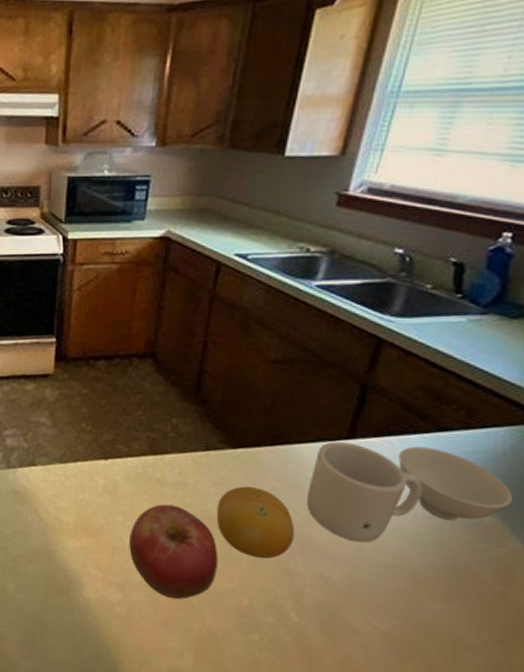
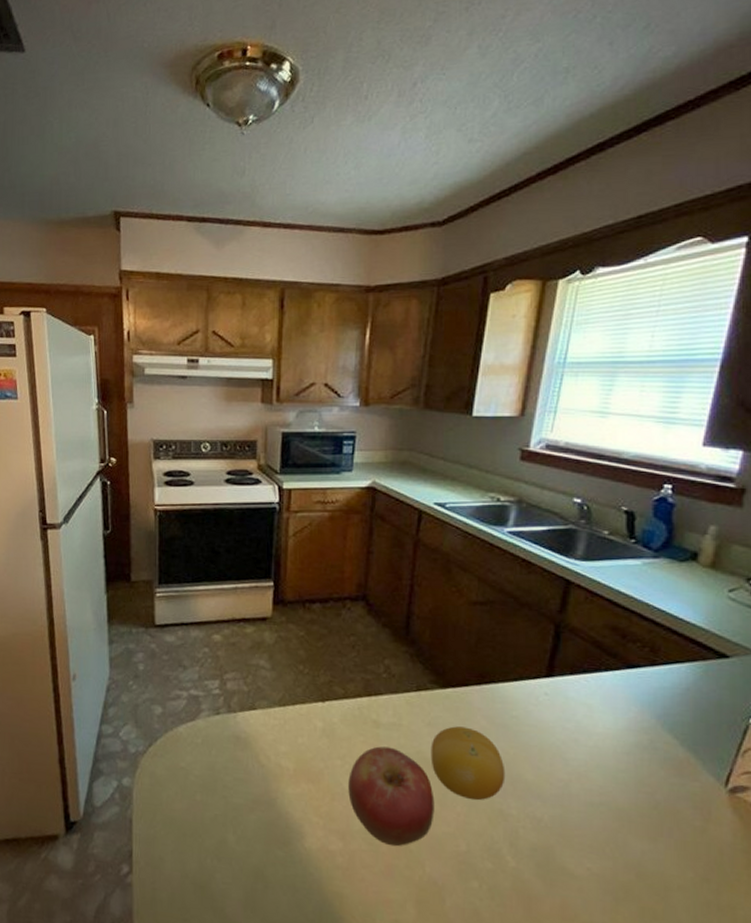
mug: present [307,441,422,543] -> none [515,680,618,781]
bowl: present [398,446,514,520] -> none [595,683,701,756]

